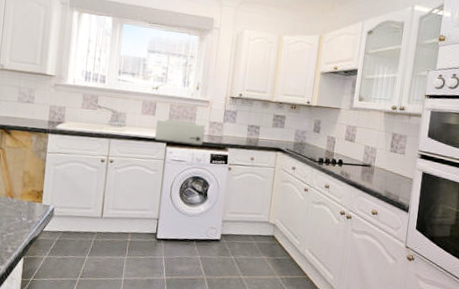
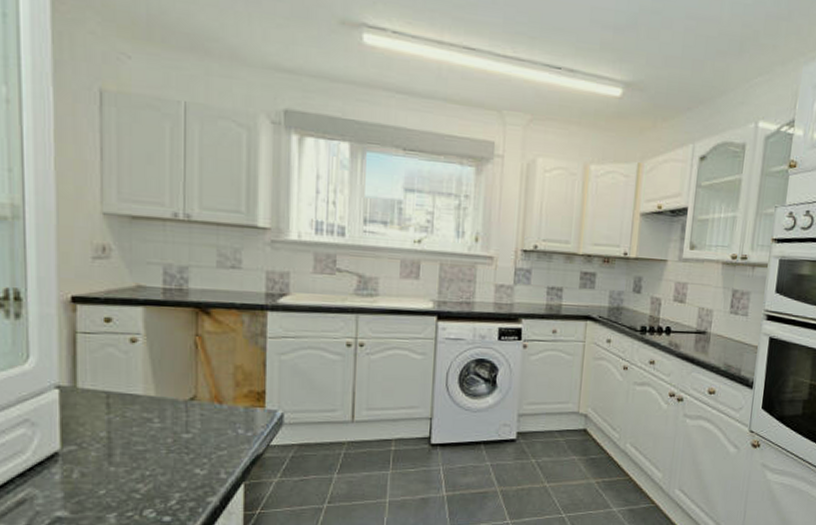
toaster: present [154,118,206,147] -> none [420,283,490,319]

